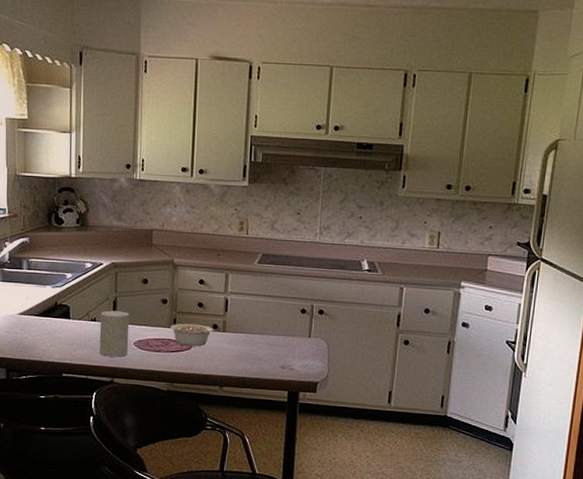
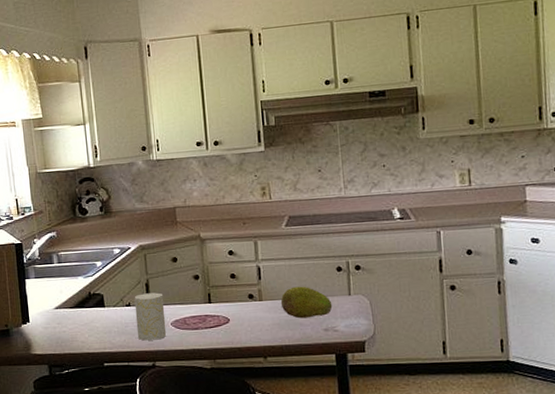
legume: present [170,323,213,347] -> none [205,296,249,320]
fruit: none [243,322,292,354] -> present [280,286,333,319]

